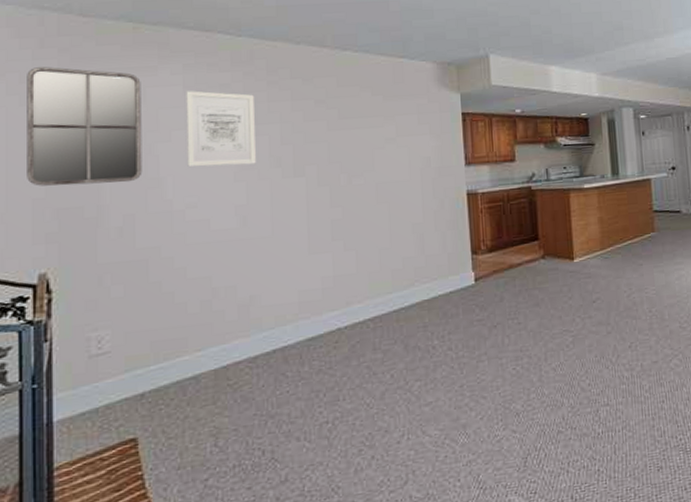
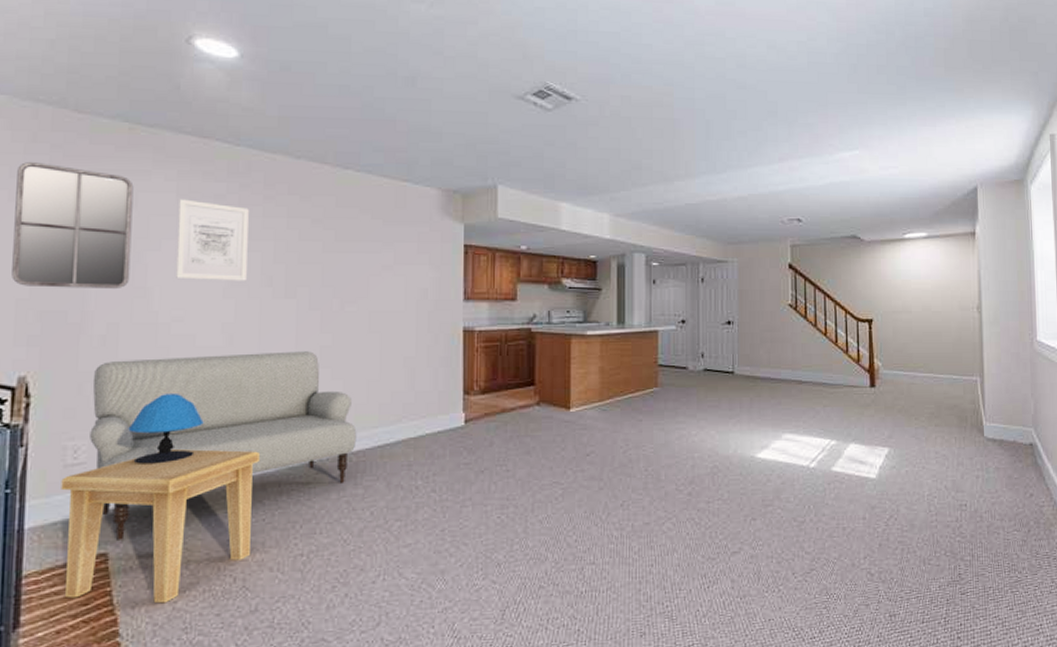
side table: none [87,326,281,486] -> present [61,449,261,604]
sofa: none [112,226,373,426] -> present [90,351,357,542]
table lamp: none [150,277,223,349] -> present [128,394,204,464]

